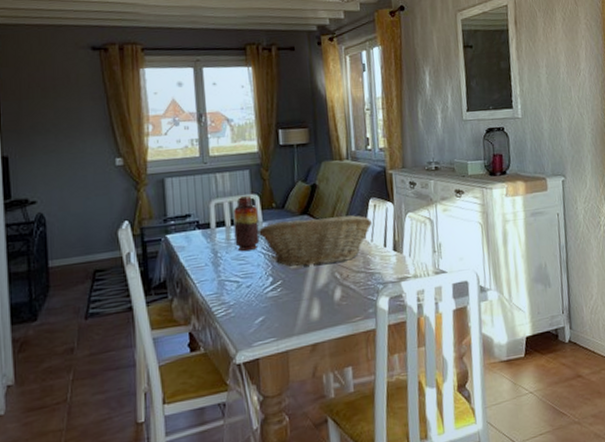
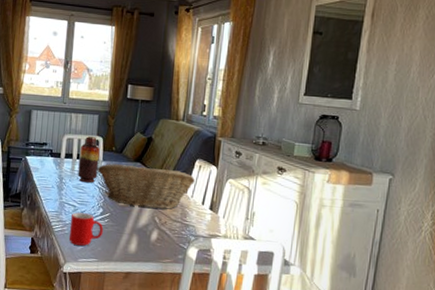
cup: none [235,286,278,328] -> present [68,212,104,246]

